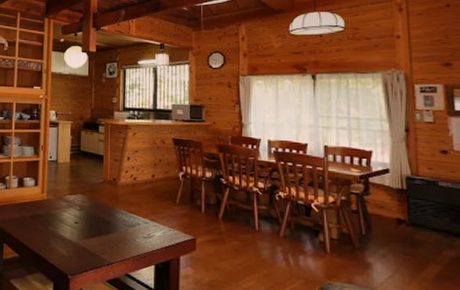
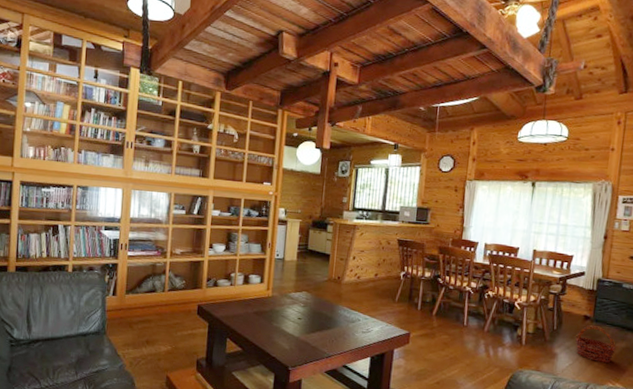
basket: none [389,230,445,275] -> present [575,325,617,363]

